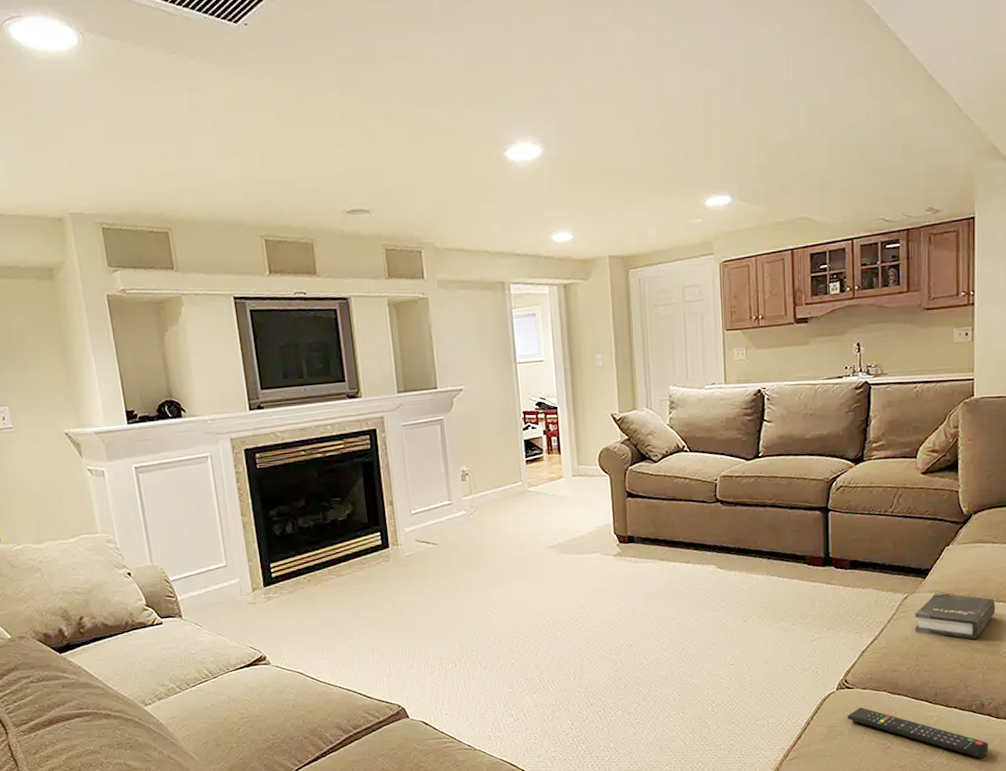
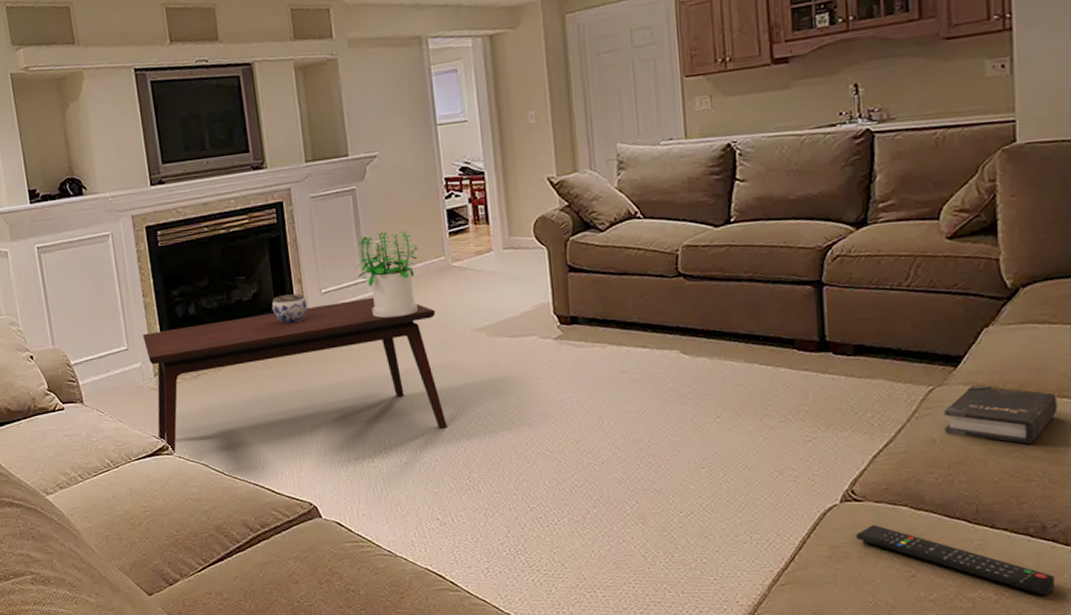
coffee table: none [241,518,522,664] -> present [143,297,448,454]
jar: none [365,513,398,543] -> present [272,293,308,324]
potted plant: none [442,457,498,537] -> present [355,229,418,318]

